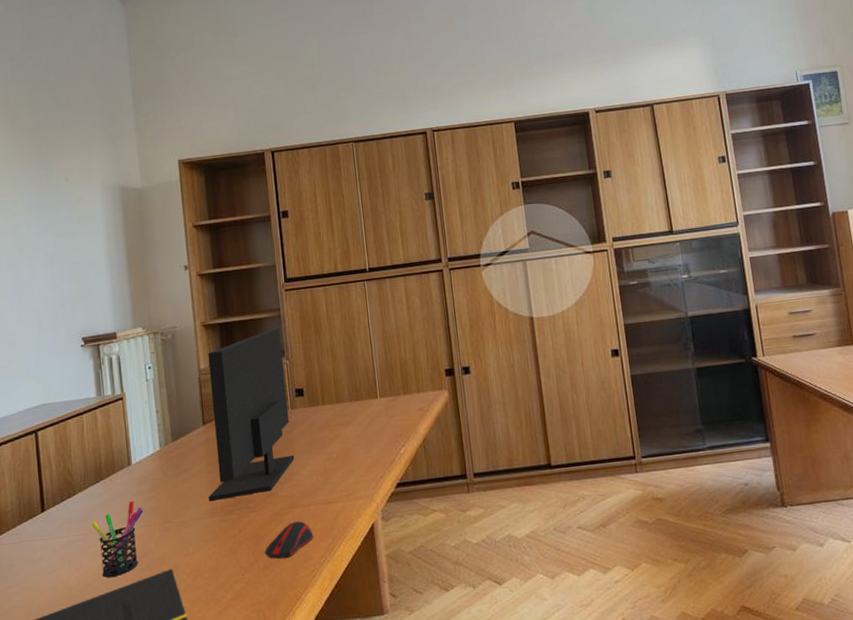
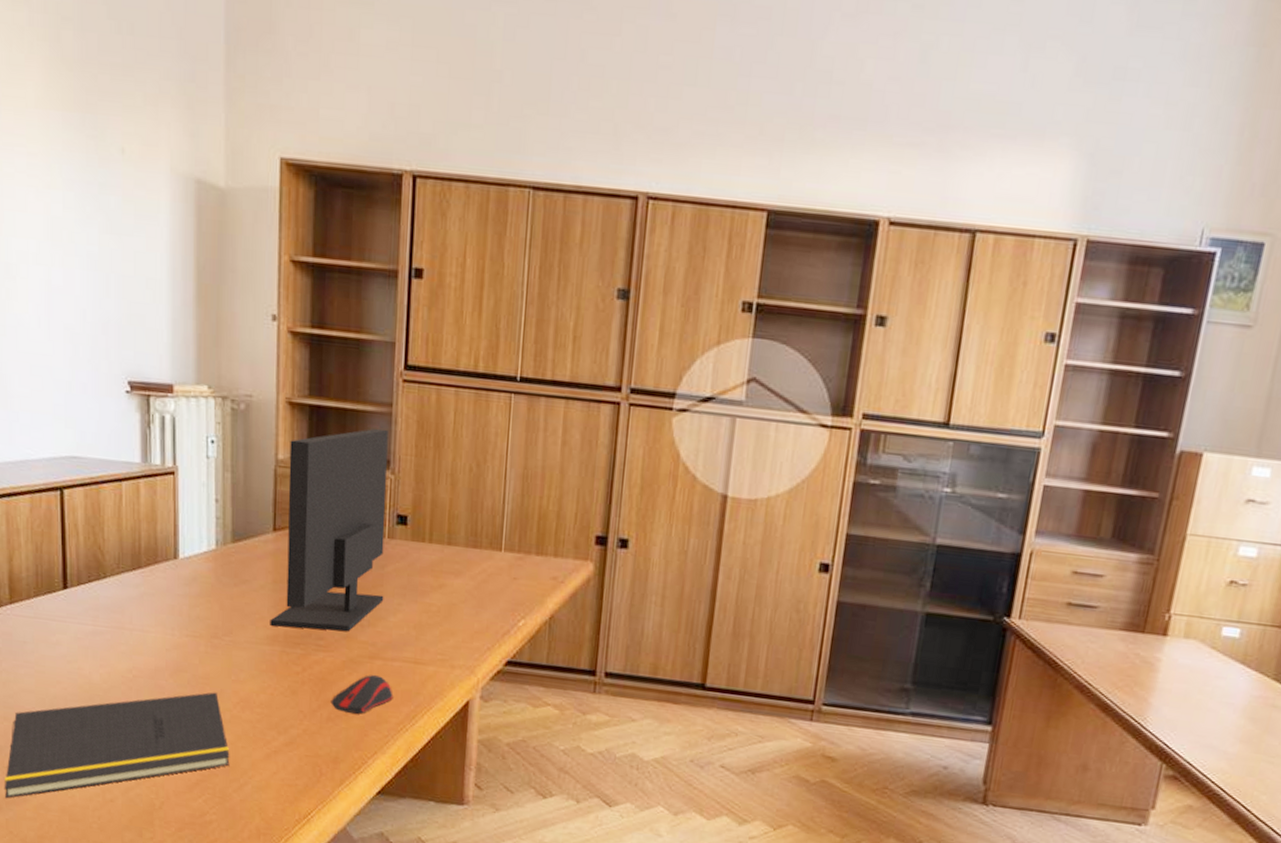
pen holder: present [90,500,144,577] -> none [121,602,188,685]

